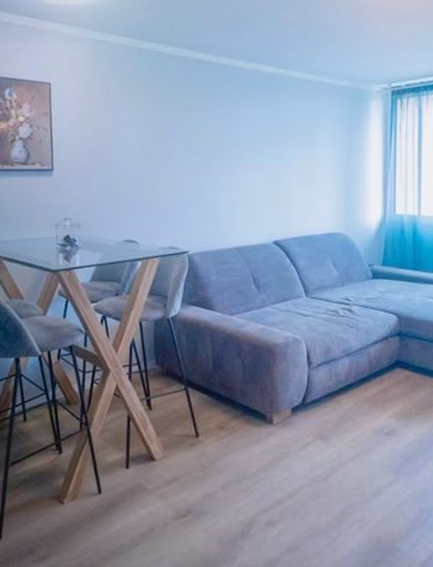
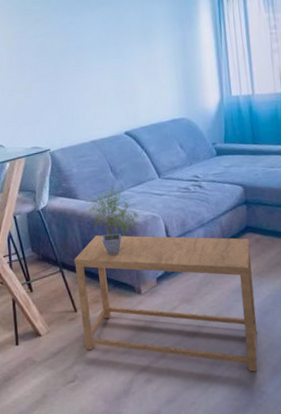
side table: none [201,354,399,525] -> present [74,235,258,372]
potted plant: none [222,298,280,377] -> present [86,185,140,255]

